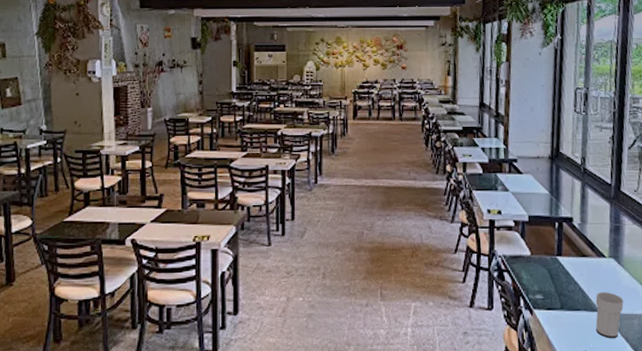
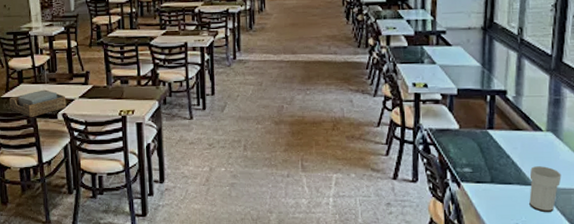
napkin holder: none [72,213,137,244] -> present [10,89,67,118]

